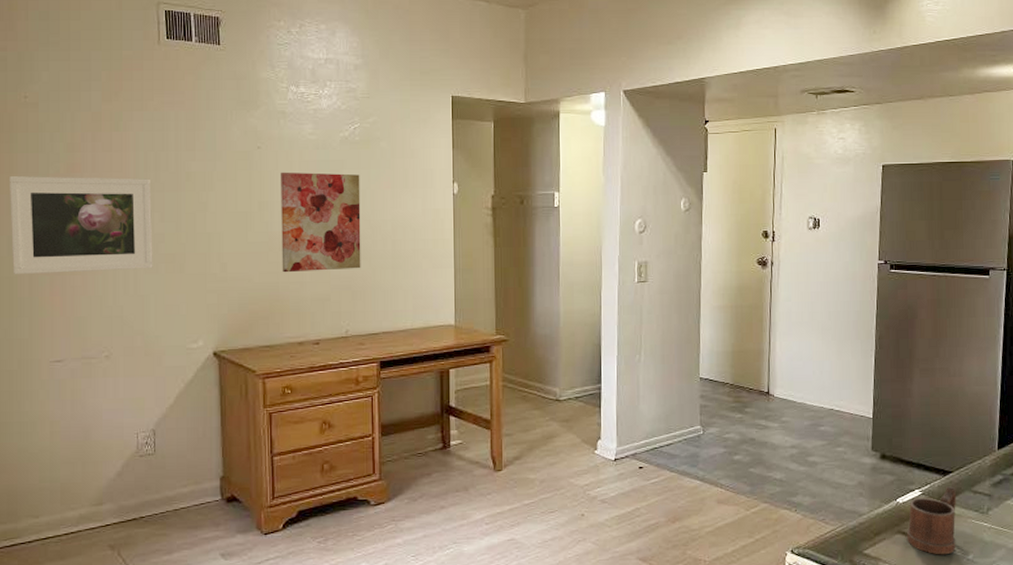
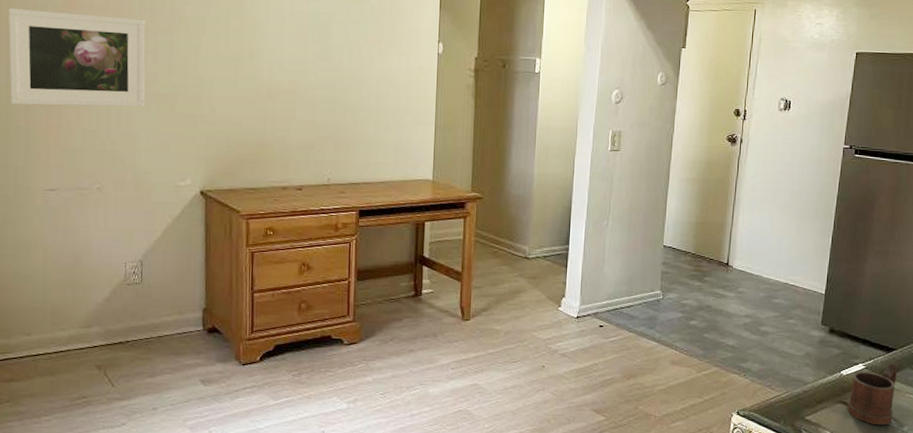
wall art: present [281,172,361,273] -> none [269,21,349,120]

